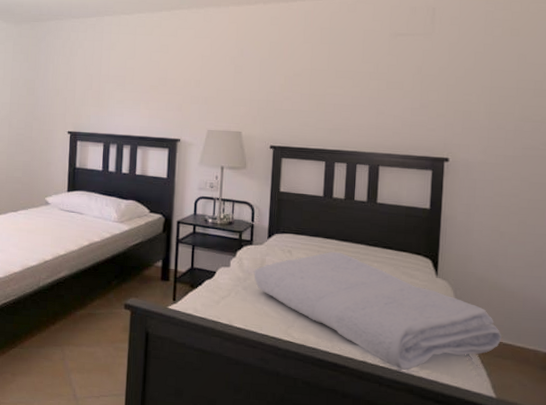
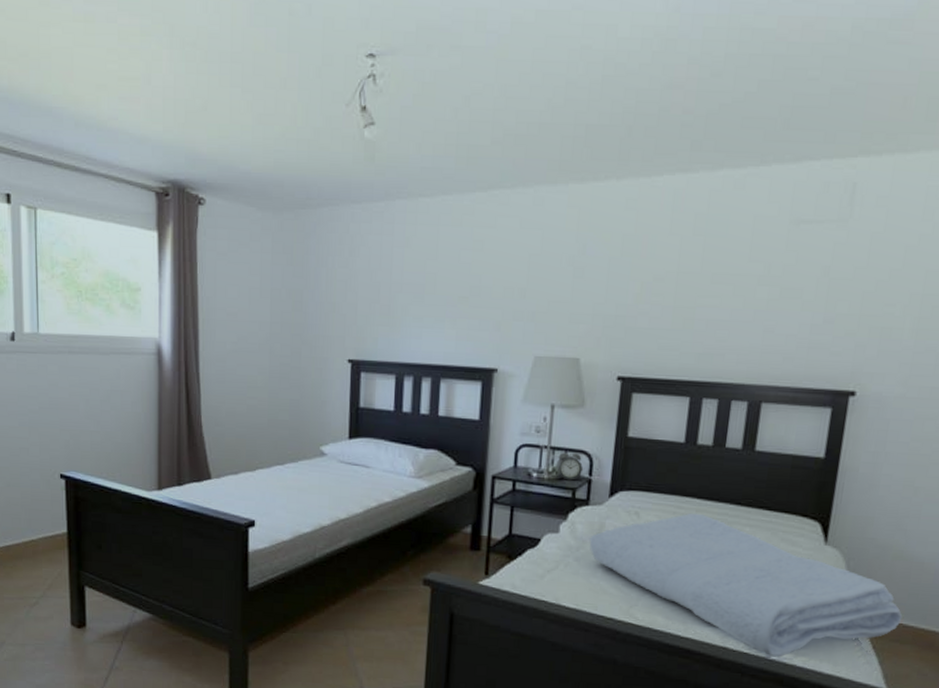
alarm clock: none [226,203,247,226] -> present [556,452,584,481]

